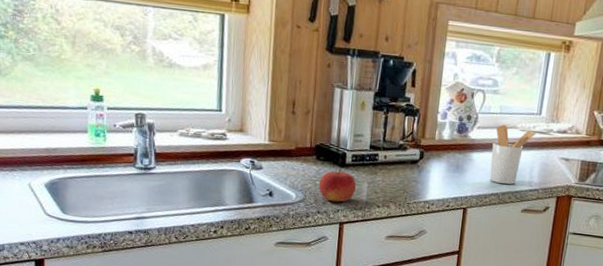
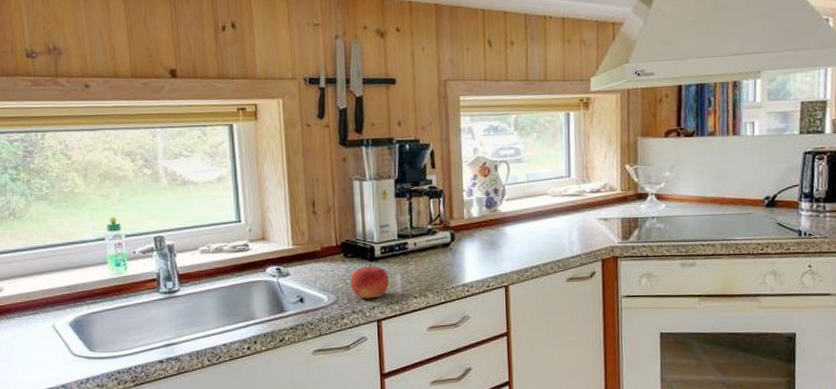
utensil holder: present [489,124,537,185] -> none [525,192,569,254]

